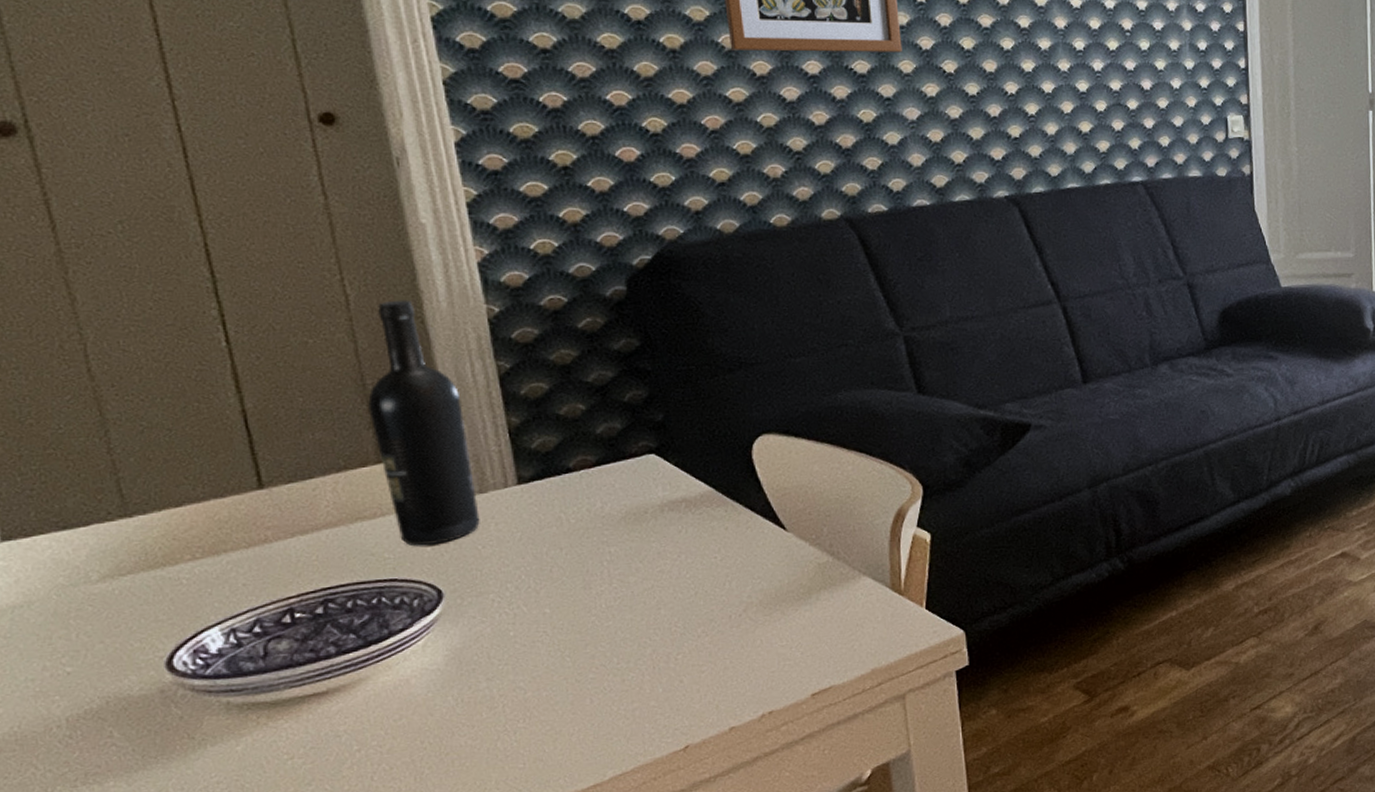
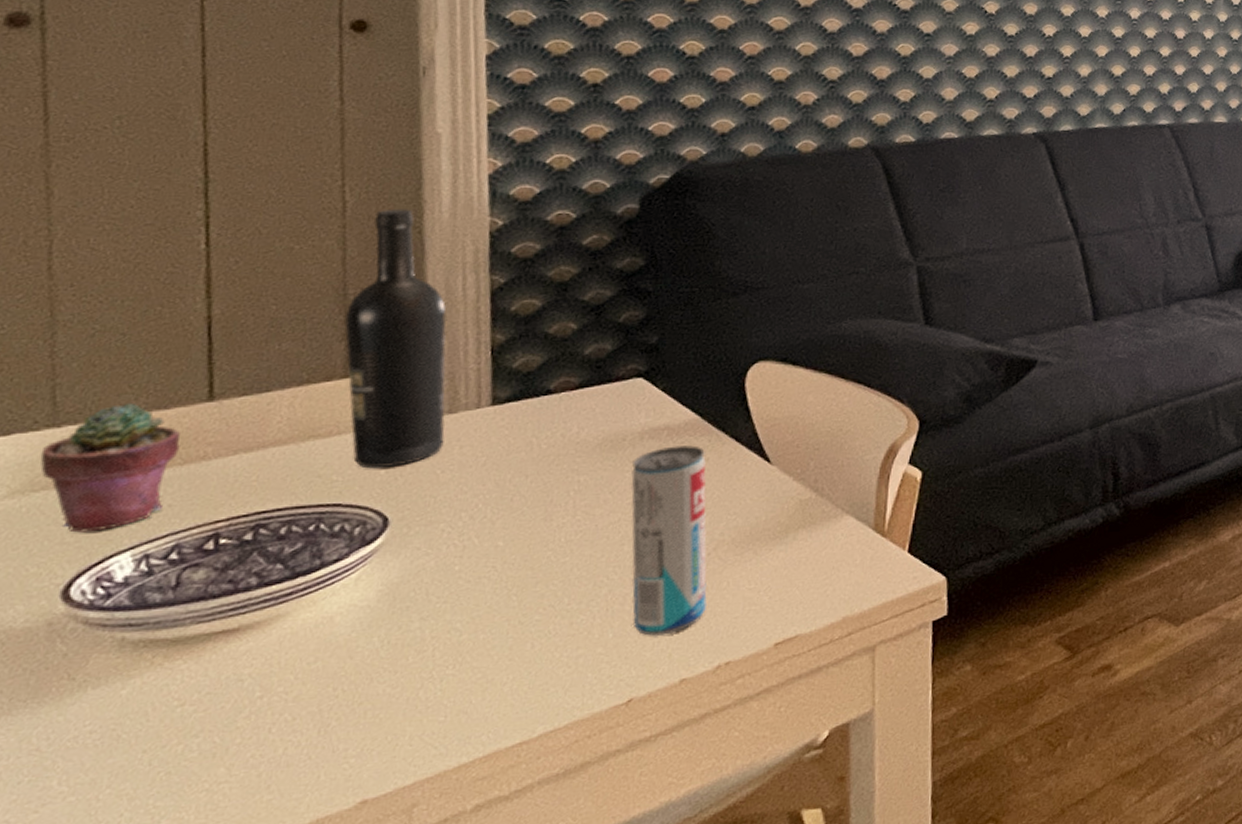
potted succulent: none [120,492,242,611] -> present [40,402,180,533]
beverage can: none [657,516,745,690] -> present [631,445,708,636]

